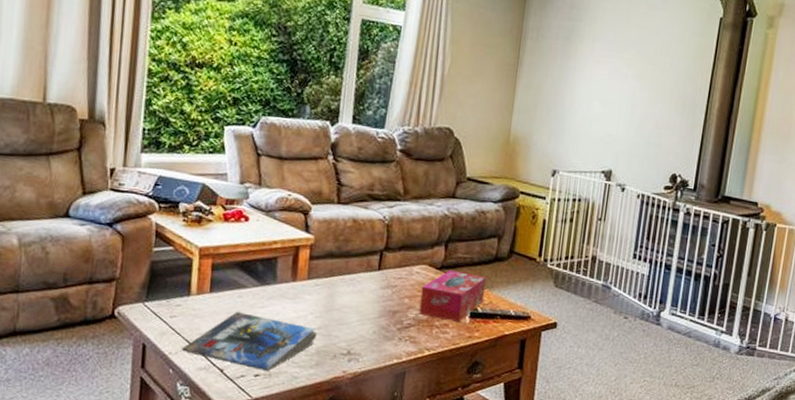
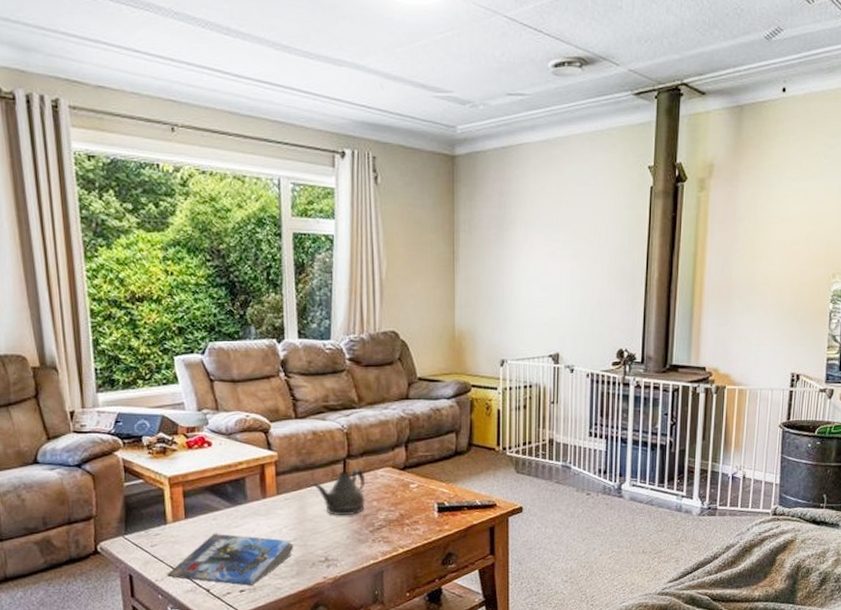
teapot: none [344,261,401,310] -> present [311,468,366,515]
tissue box: present [418,269,487,323] -> none [388,469,449,519]

